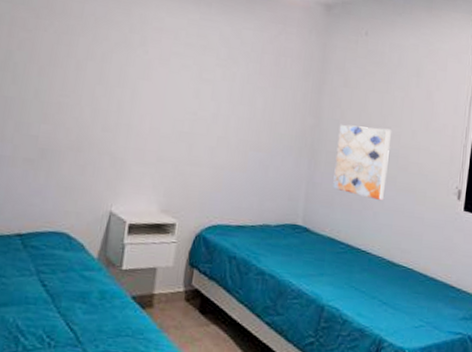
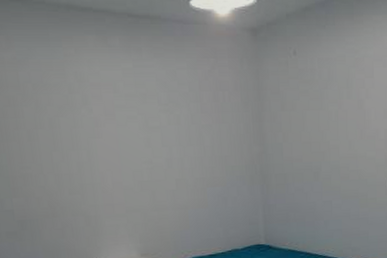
wall art: present [333,125,391,201] -> none [283,143,332,210]

